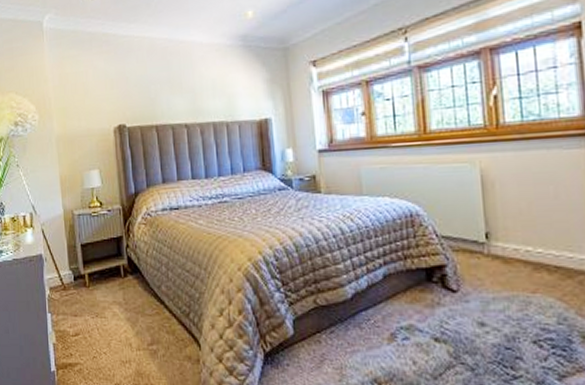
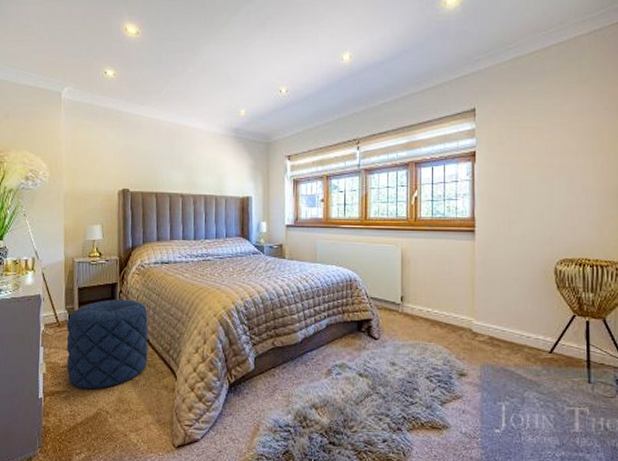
pouf: none [73,255,165,361] -> present [66,299,149,390]

